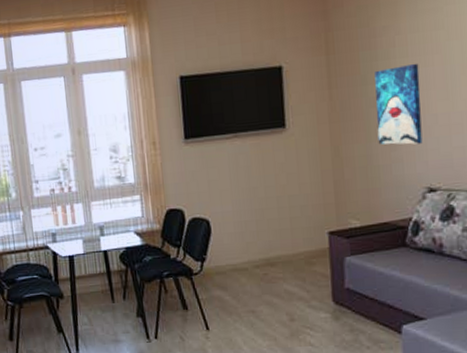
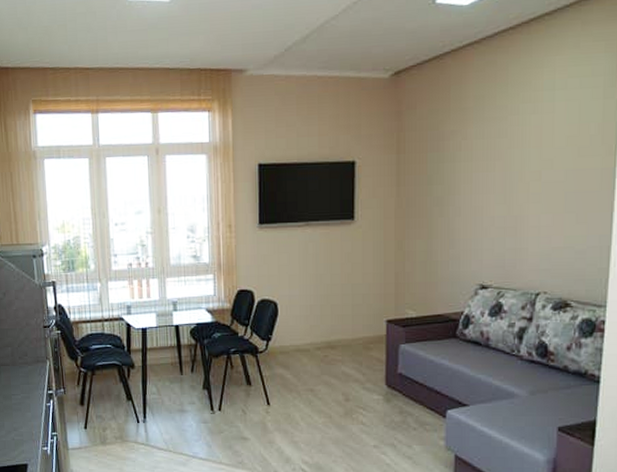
wall art: present [374,63,423,145] -> none [438,167,481,244]

